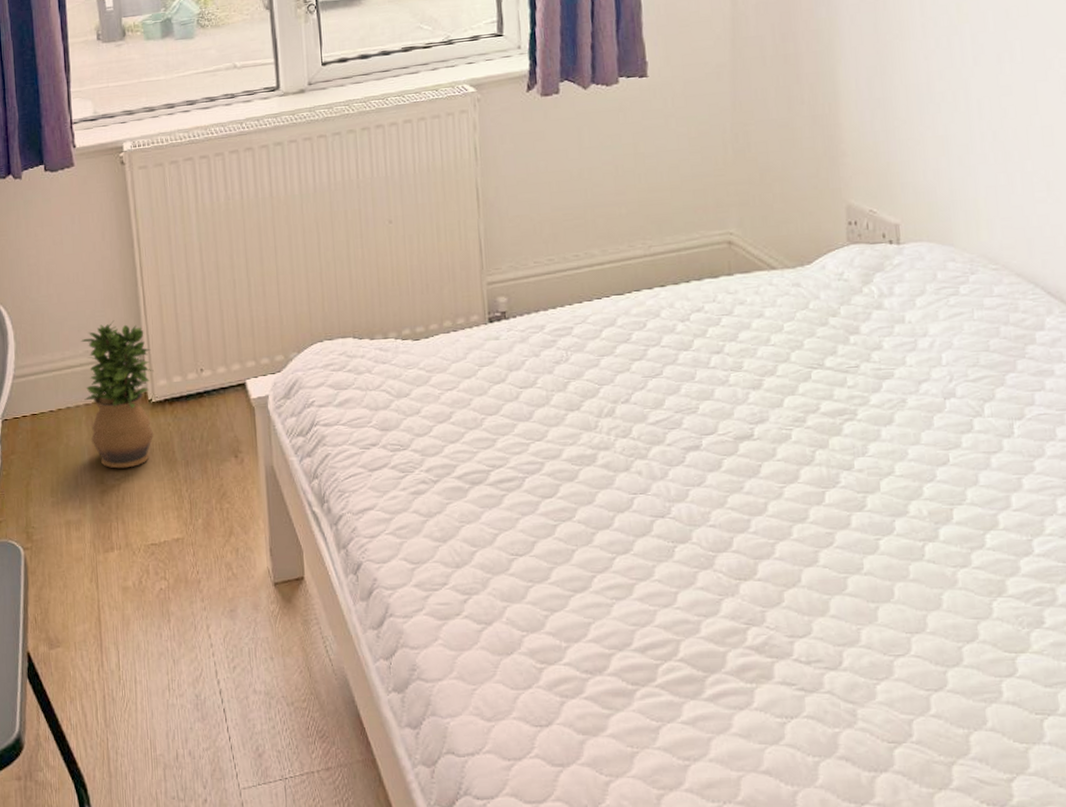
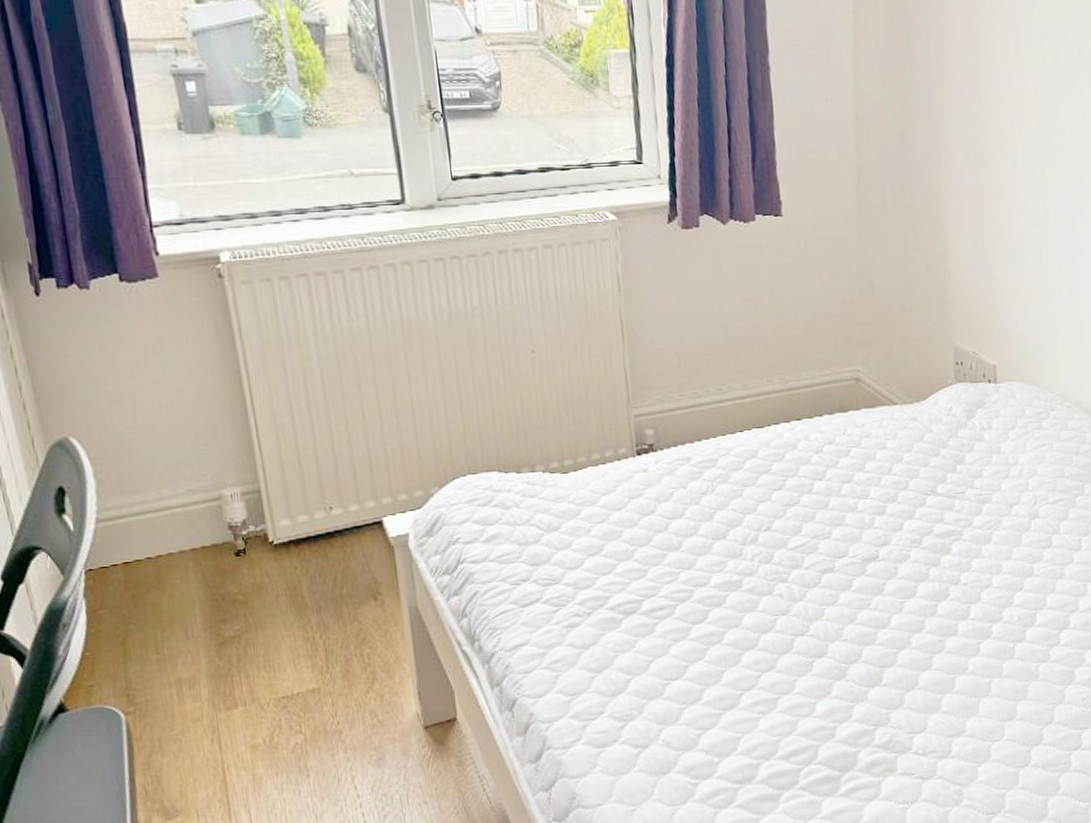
potted plant: present [81,320,154,469] -> none [181,454,279,619]

